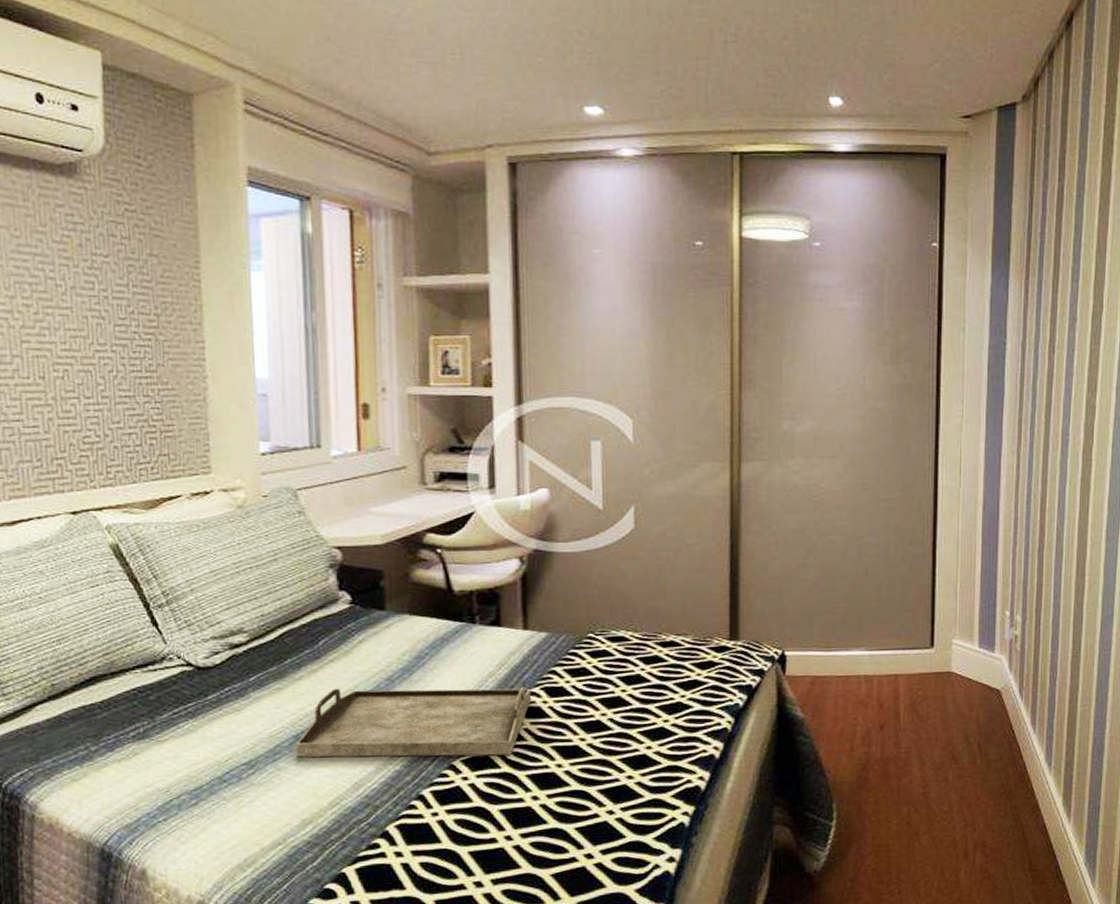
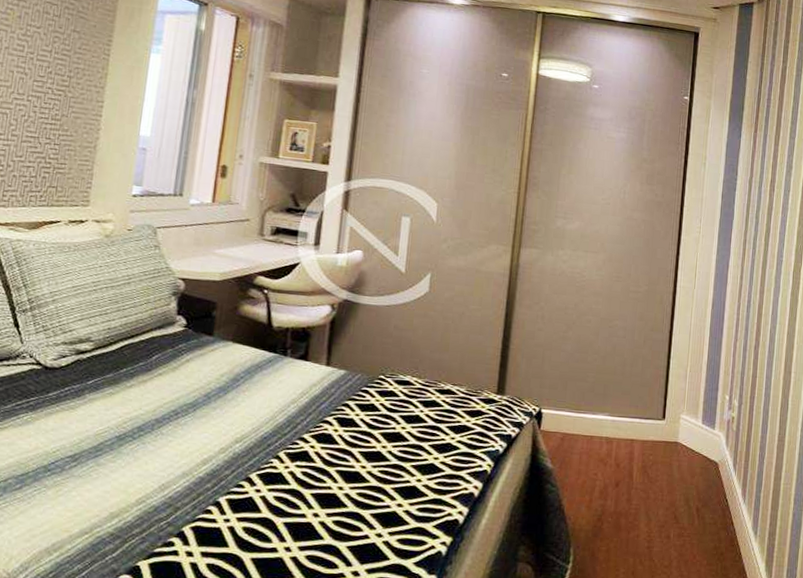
serving tray: present [295,686,531,758] -> none [115,398,325,474]

